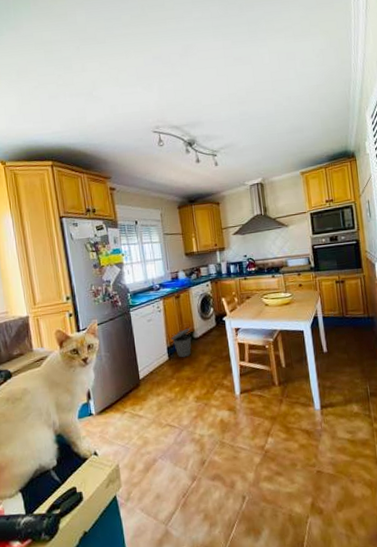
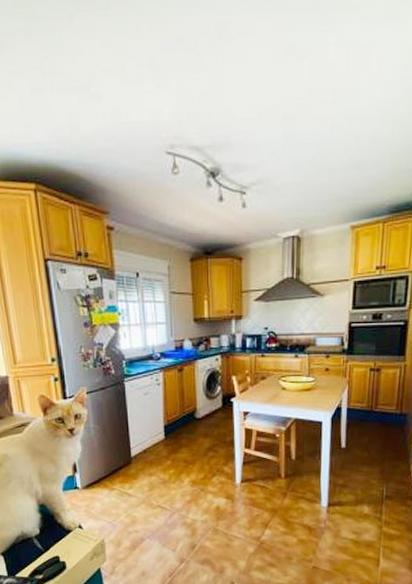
trash can: present [171,327,192,358] -> none [169,406,193,439]

